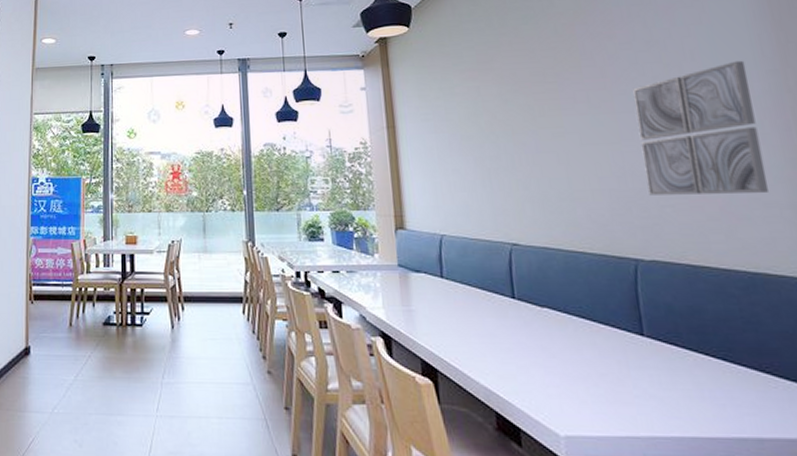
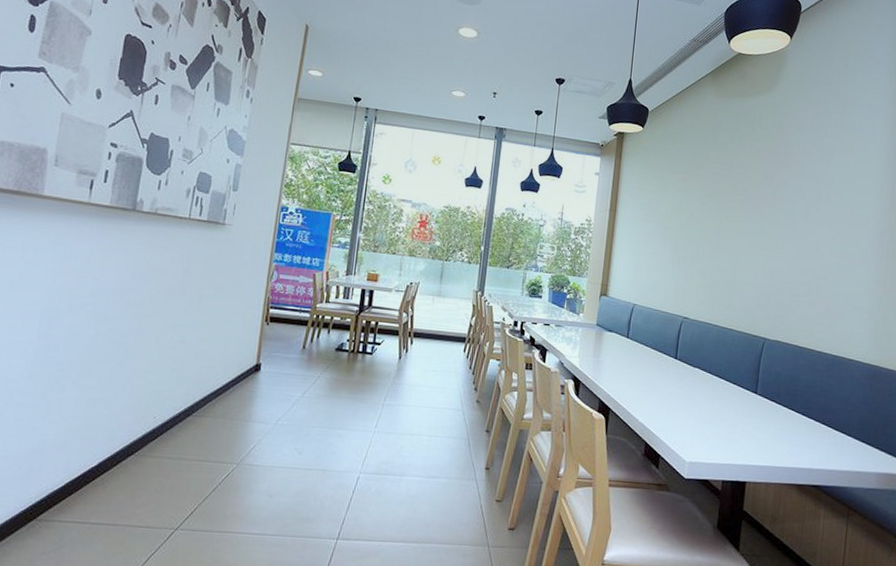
wall art: present [633,60,769,195] -> none [785,200,868,300]

